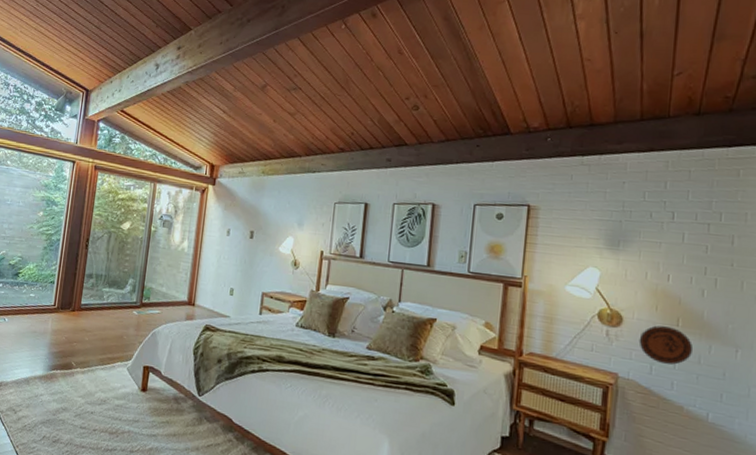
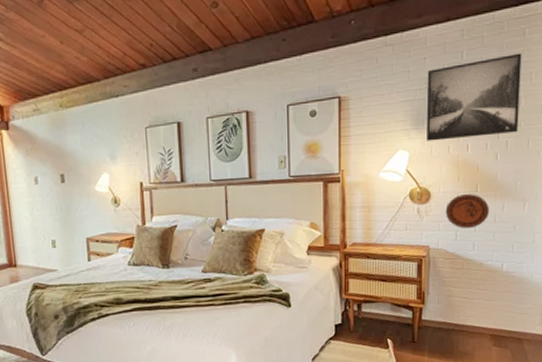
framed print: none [621,192,735,272] -> present [427,53,522,141]

